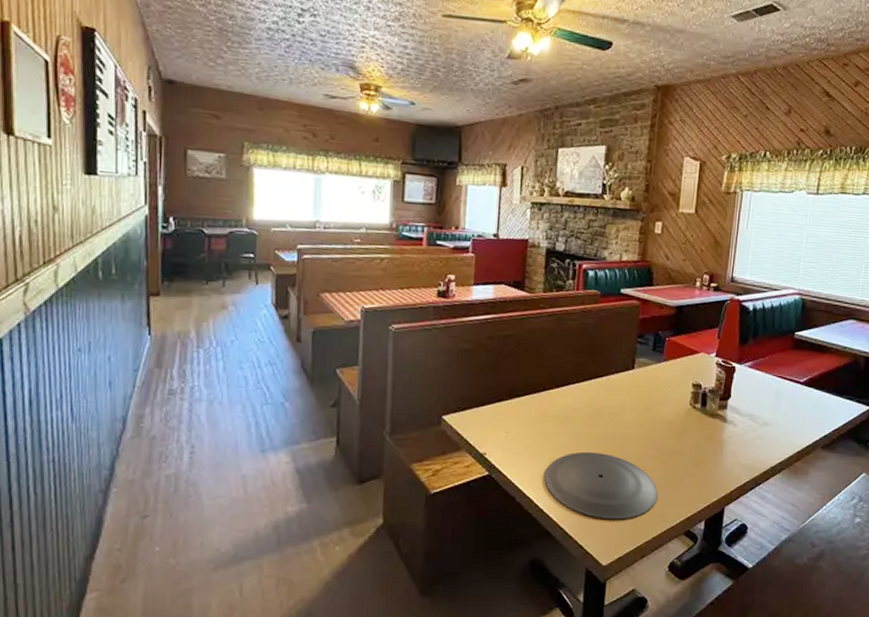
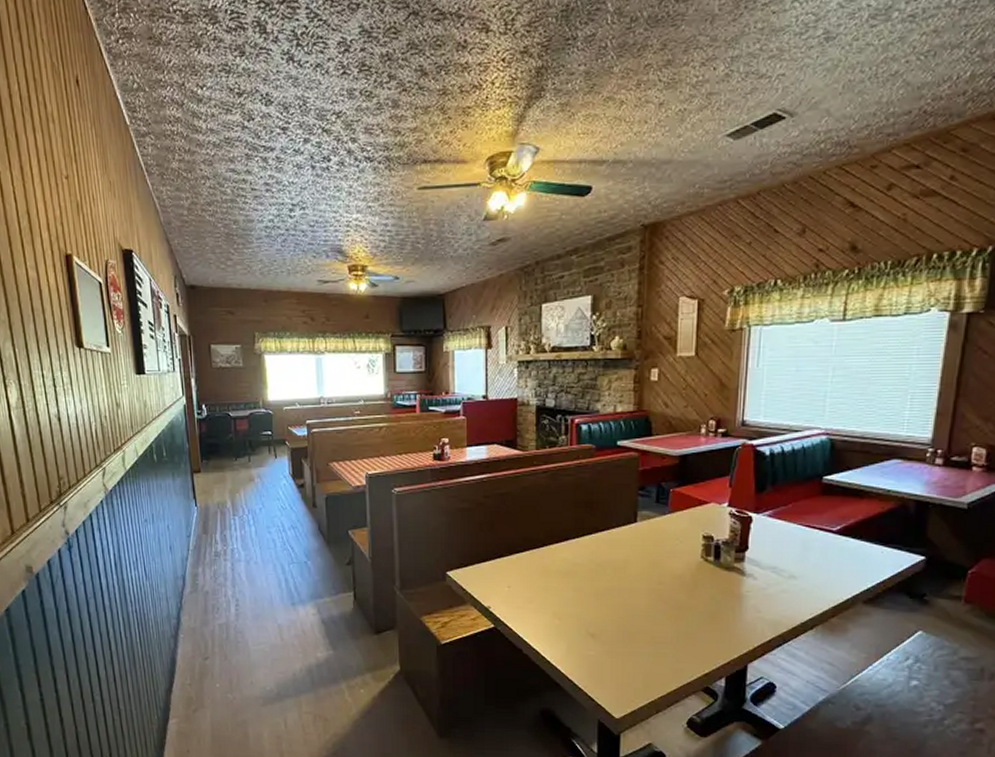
plate: present [544,451,658,520] -> none [550,605,670,674]

